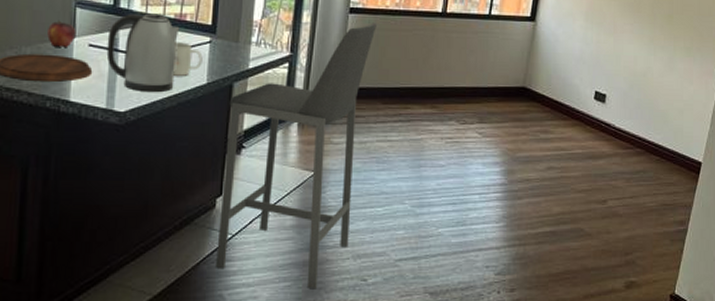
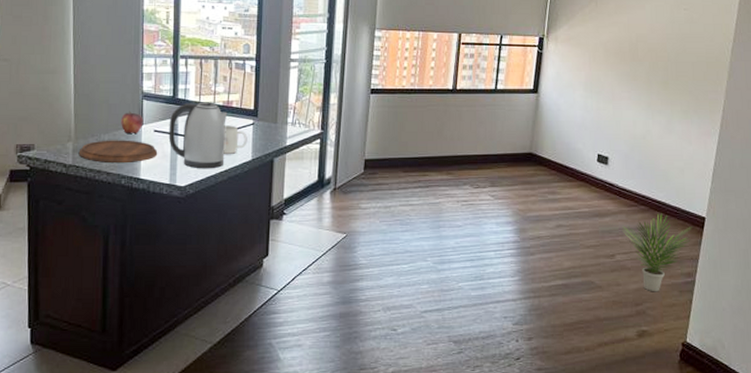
bar stool: present [216,22,377,290] -> none [265,101,395,338]
potted plant: none [616,157,688,241] -> present [622,213,693,292]

